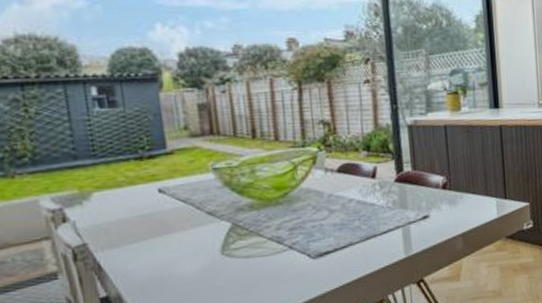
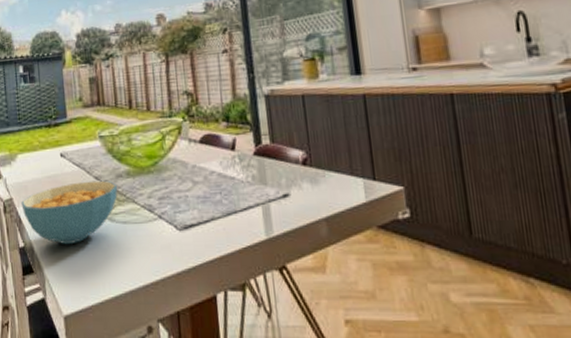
cereal bowl: none [101,216,238,288] -> present [21,180,117,244]

